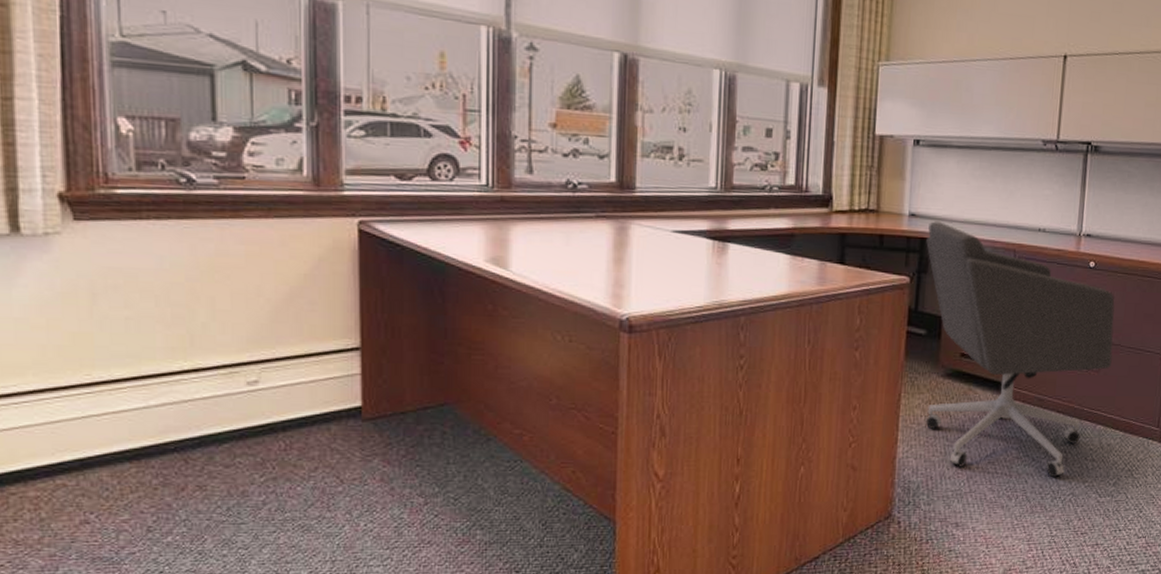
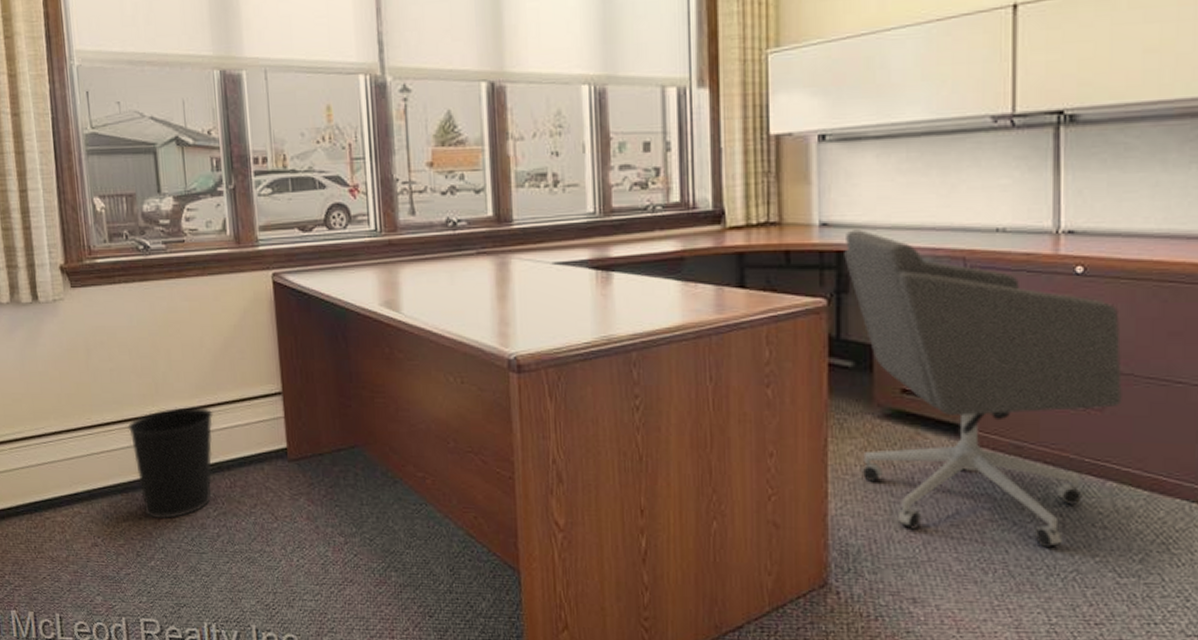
wastebasket: none [146,362,269,489] -> present [127,407,213,520]

